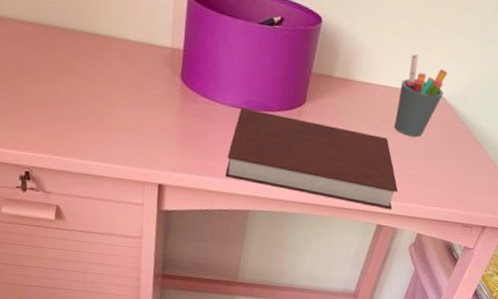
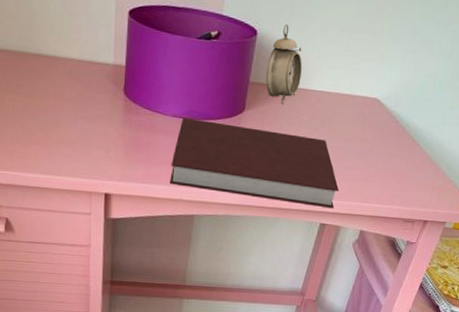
alarm clock: none [328,12,368,99] -> present [265,24,302,105]
pen holder: present [394,54,447,137] -> none [332,60,380,138]

